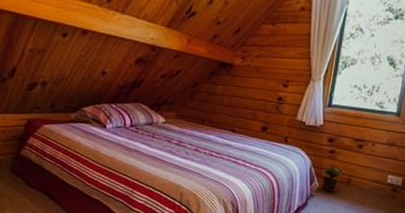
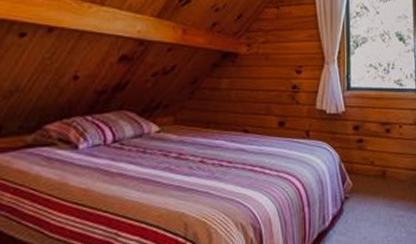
potted plant: present [322,166,343,193] -> none [353,158,375,191]

